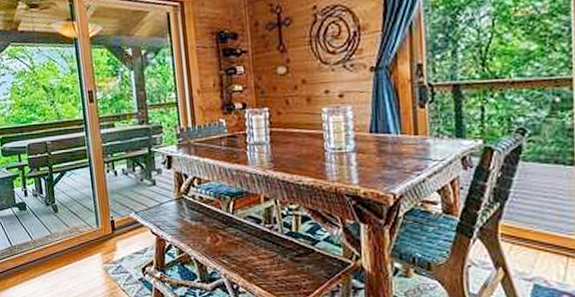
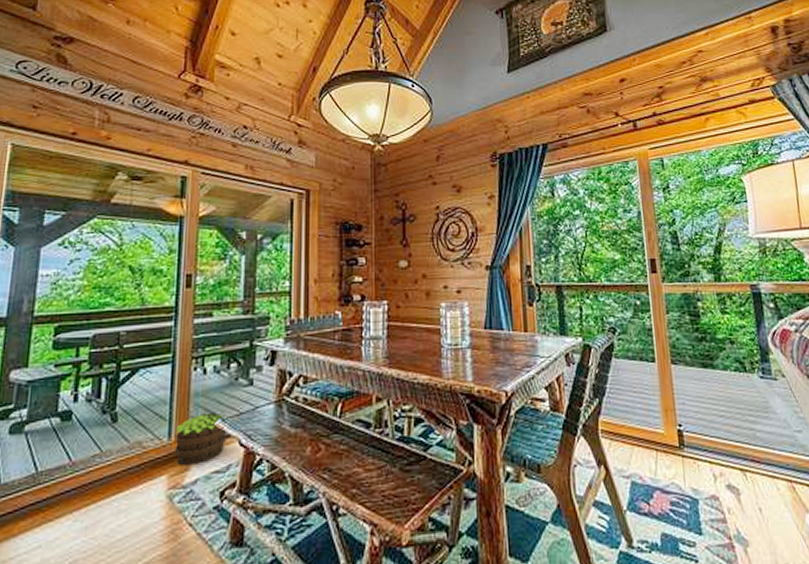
potted plant: none [101,206,141,248] -> present [175,412,228,467]

